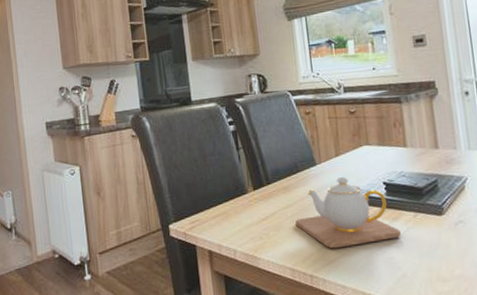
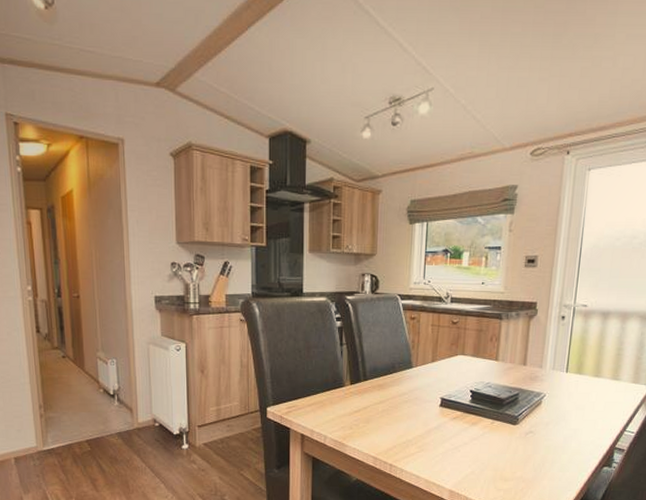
teapot: present [295,176,401,249] -> none [384,381,477,444]

